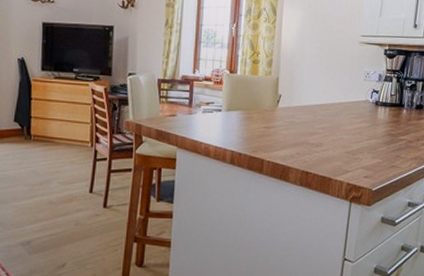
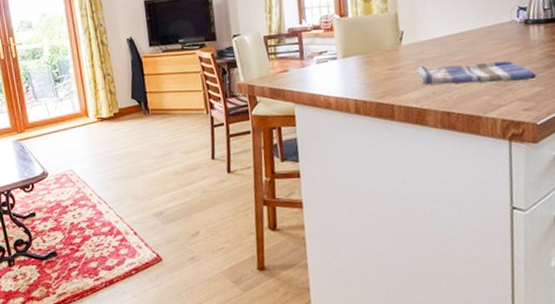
dish towel: none [286,128,378,153] -> present [415,61,538,85]

